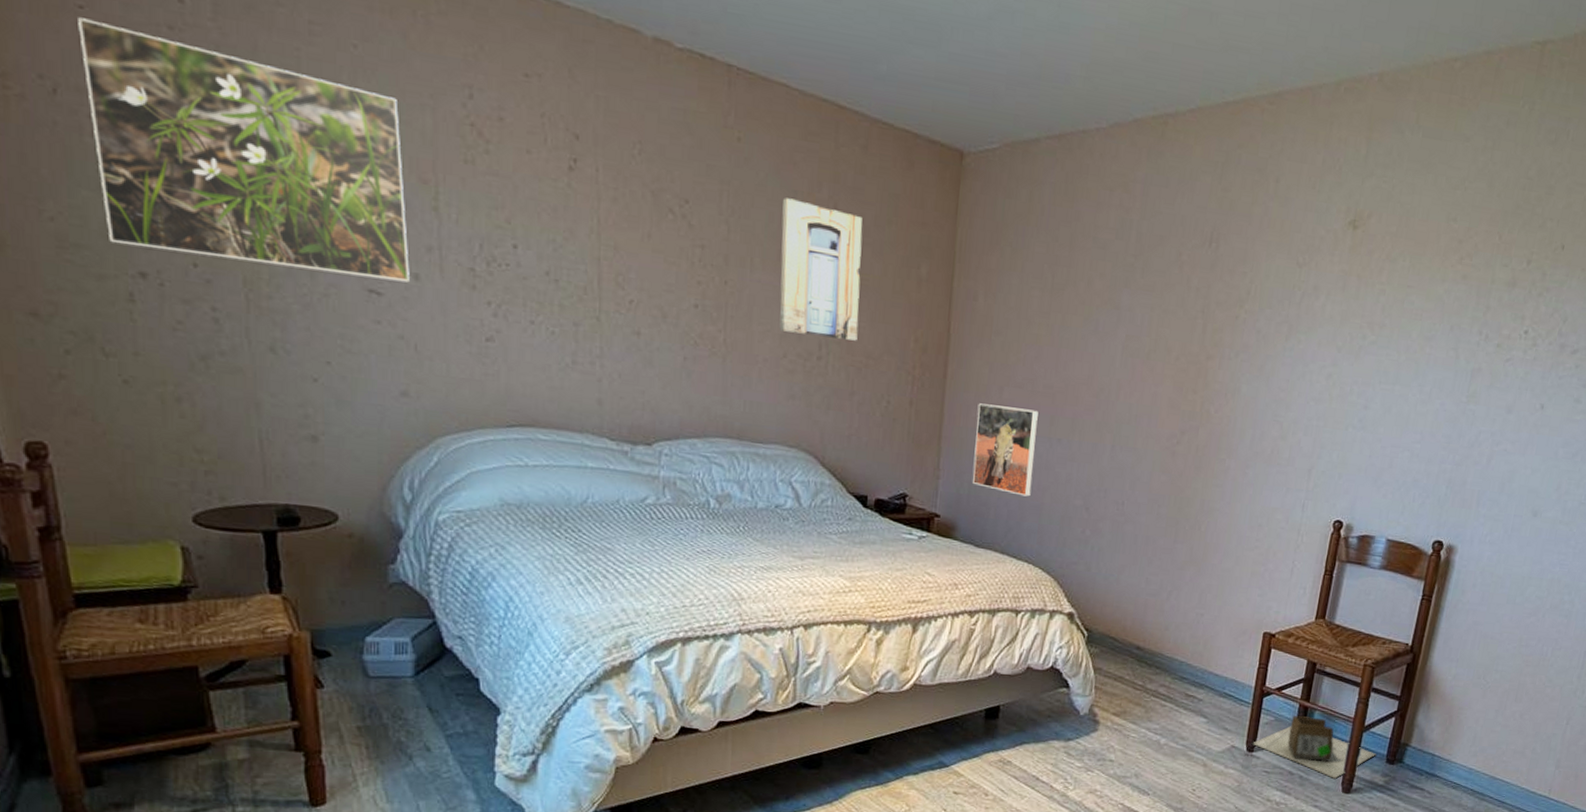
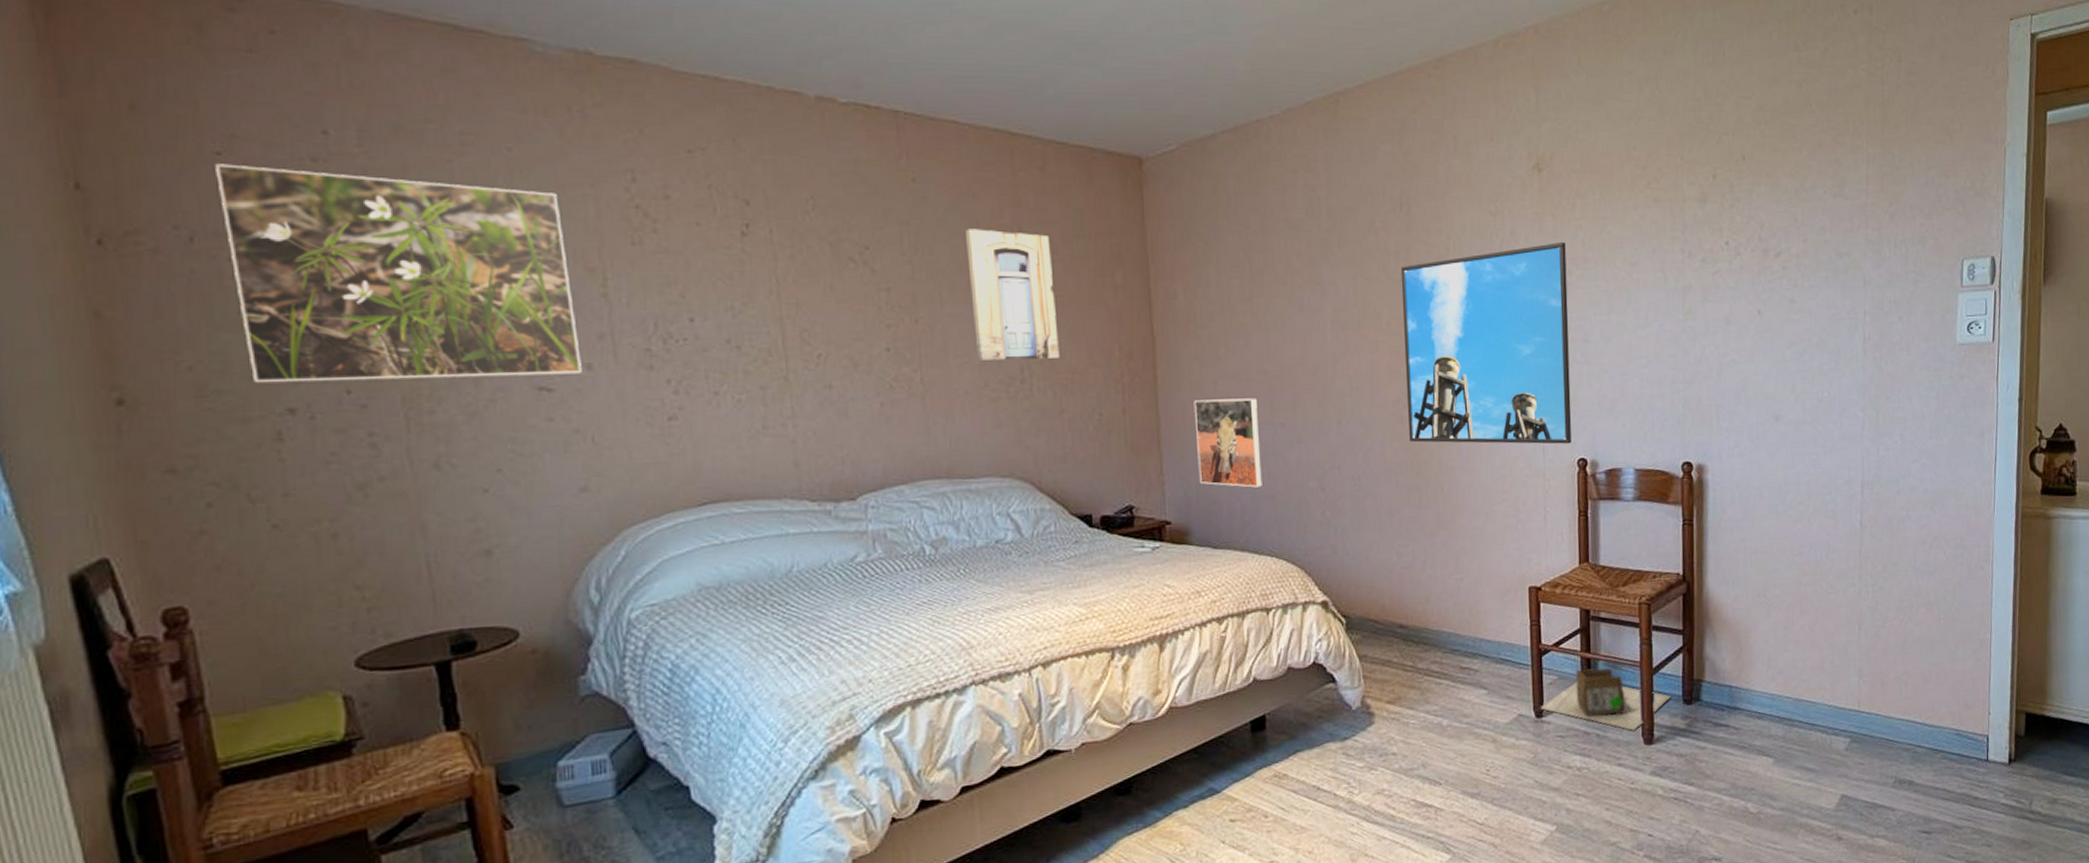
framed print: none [1177,303,1366,505] -> present [1400,243,1572,444]

